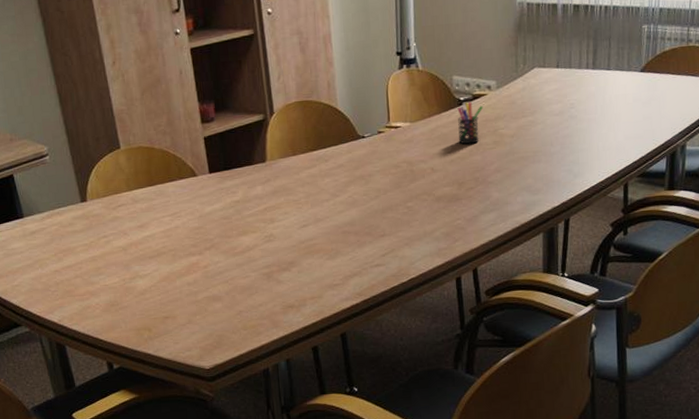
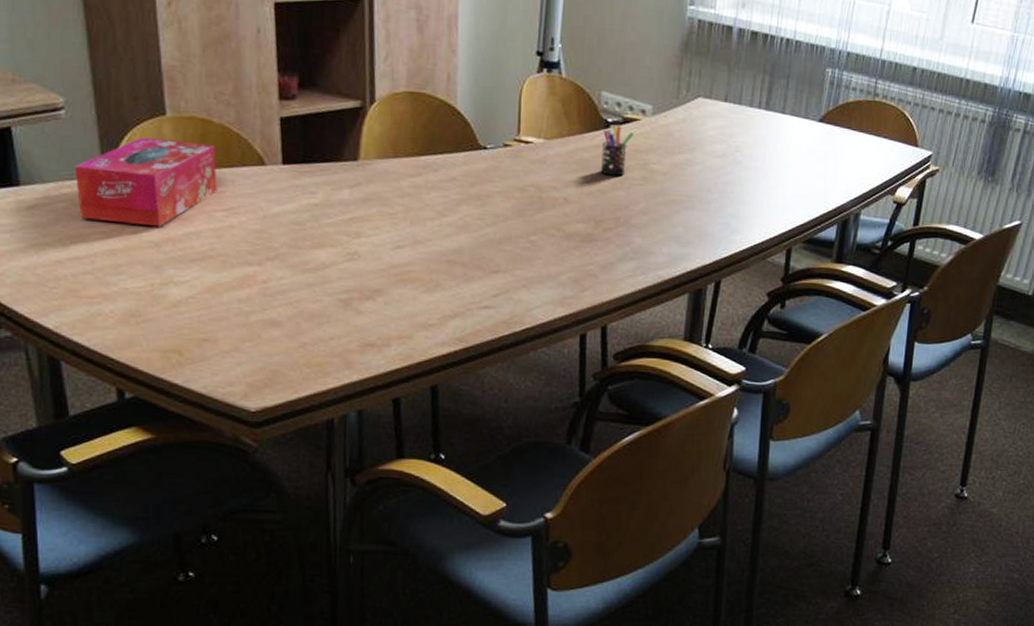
tissue box: none [60,166,164,237] -> present [74,136,217,227]

